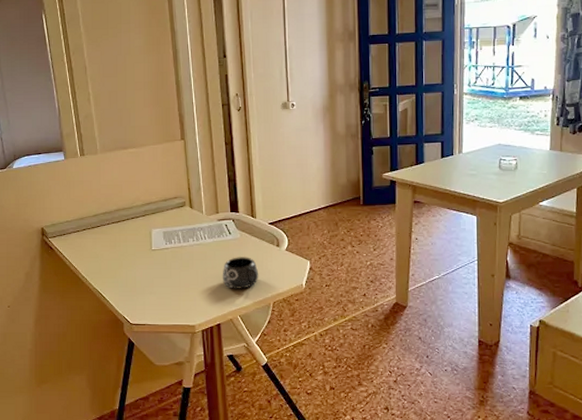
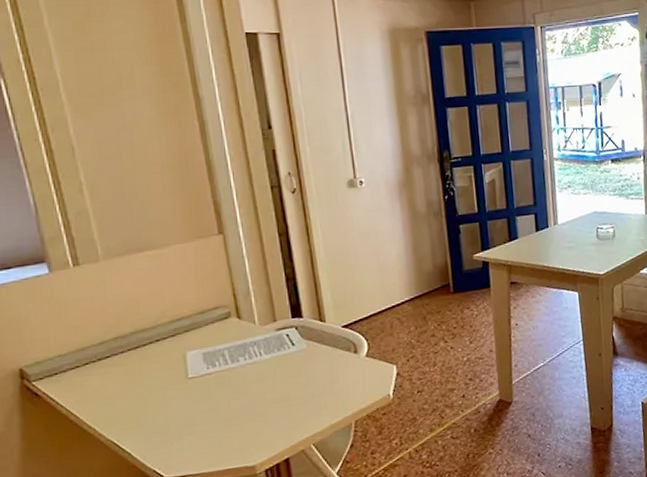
mug: present [222,257,259,289] -> none [286,370,335,413]

